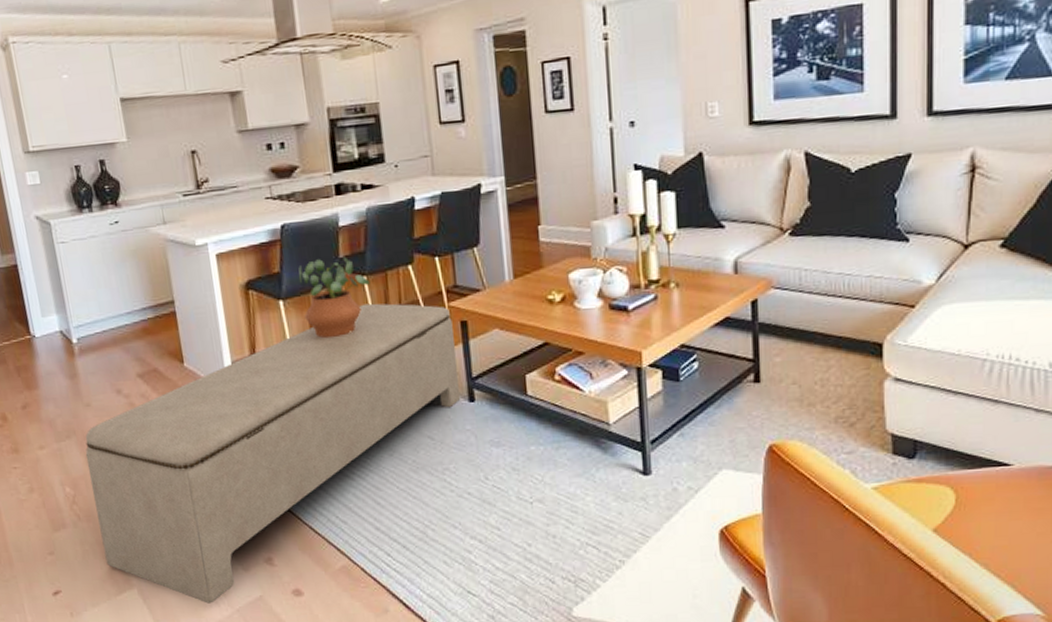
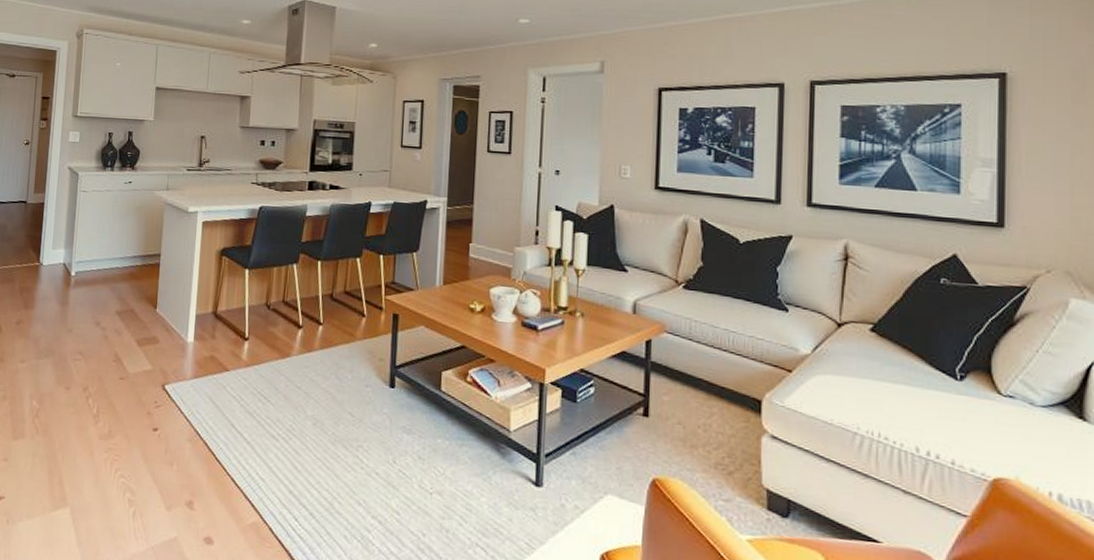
bench: present [85,303,461,604] -> none [50,284,386,536]
potted plant: present [298,257,371,338] -> none [264,240,323,309]

